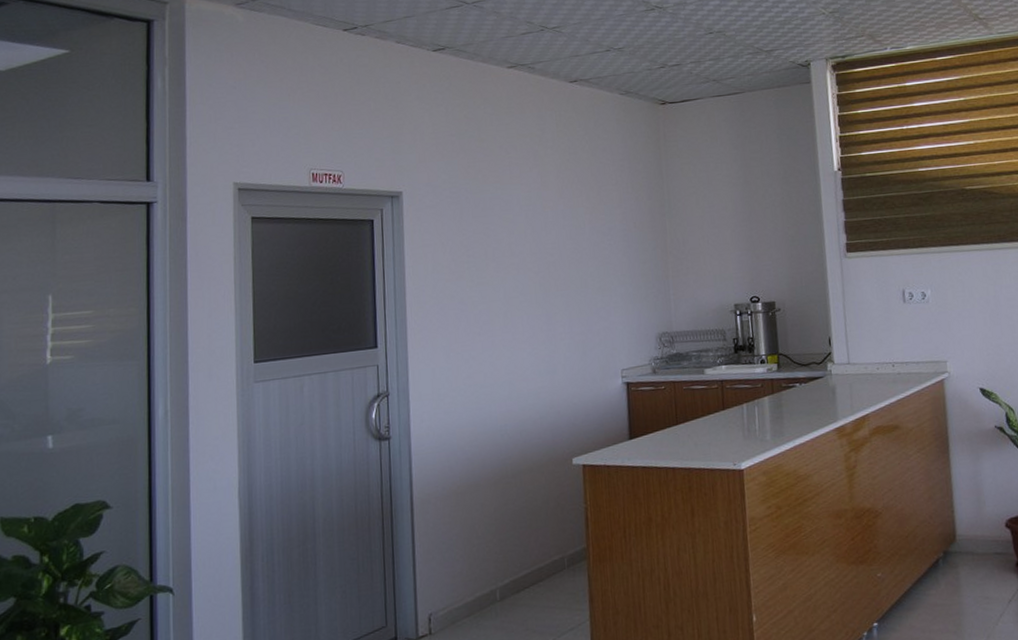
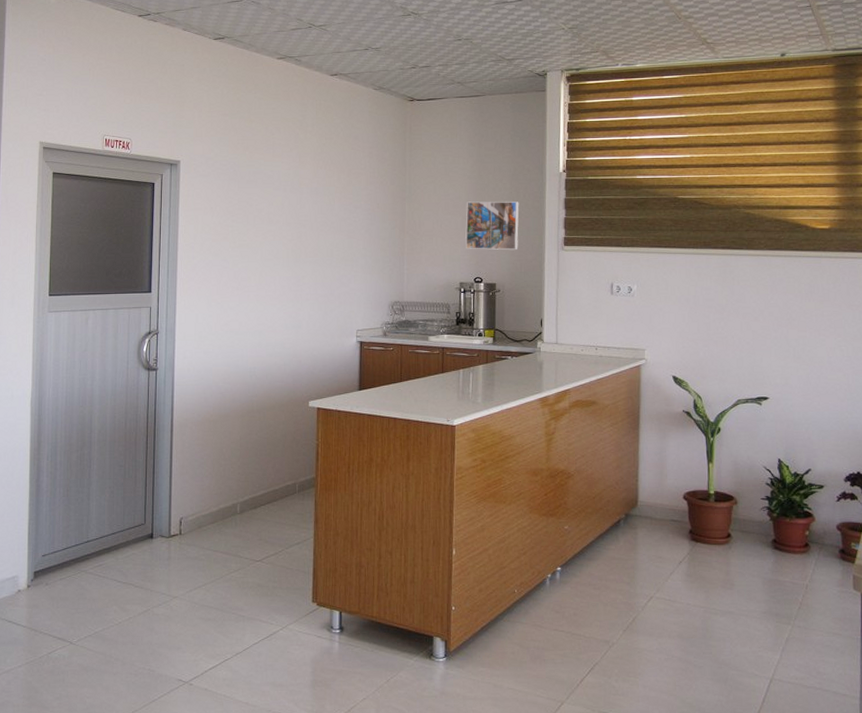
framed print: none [734,207,797,266] -> present [465,201,519,251]

